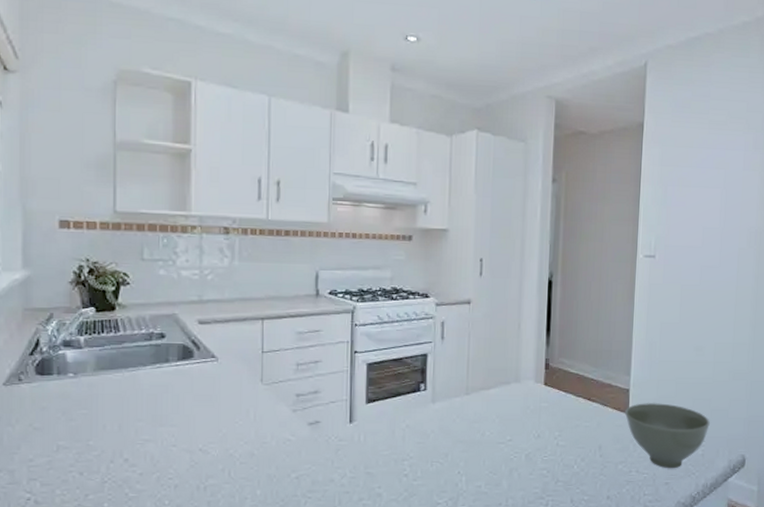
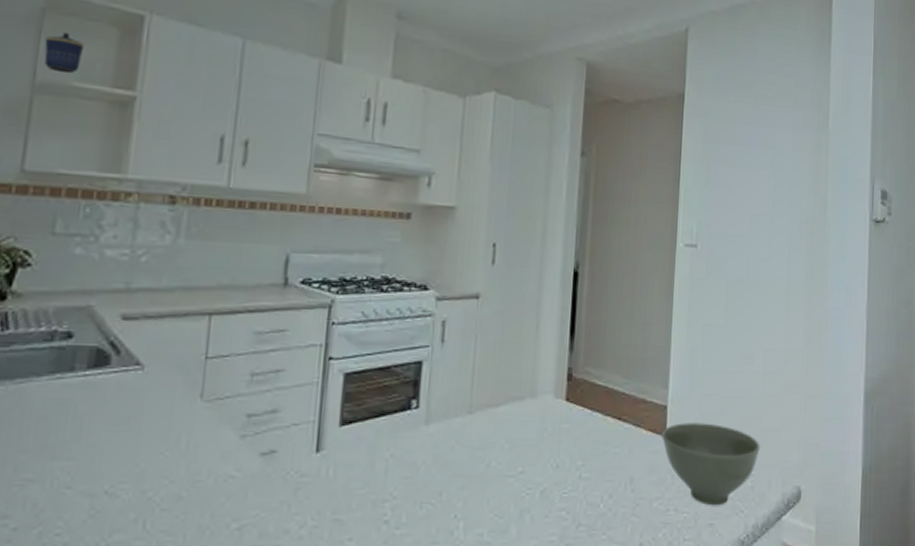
decorative jar: none [119,100,149,133] -> present [44,33,85,74]

